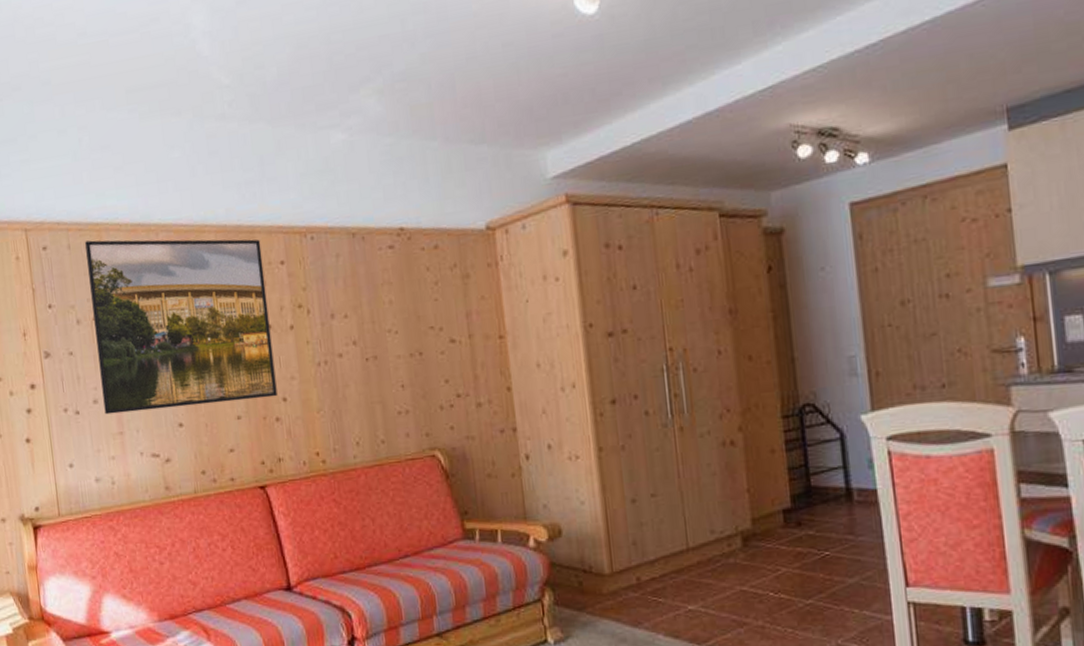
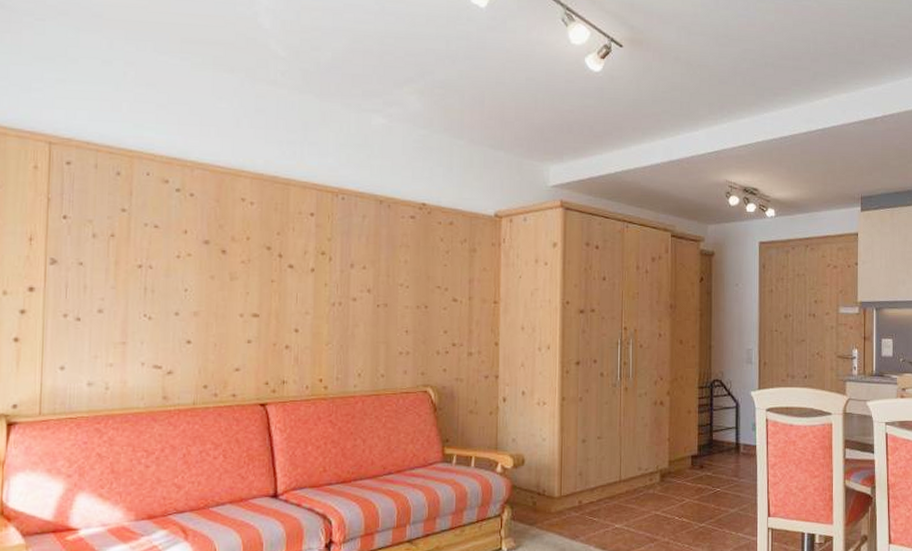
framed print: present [85,239,278,415] -> none [109,164,294,327]

